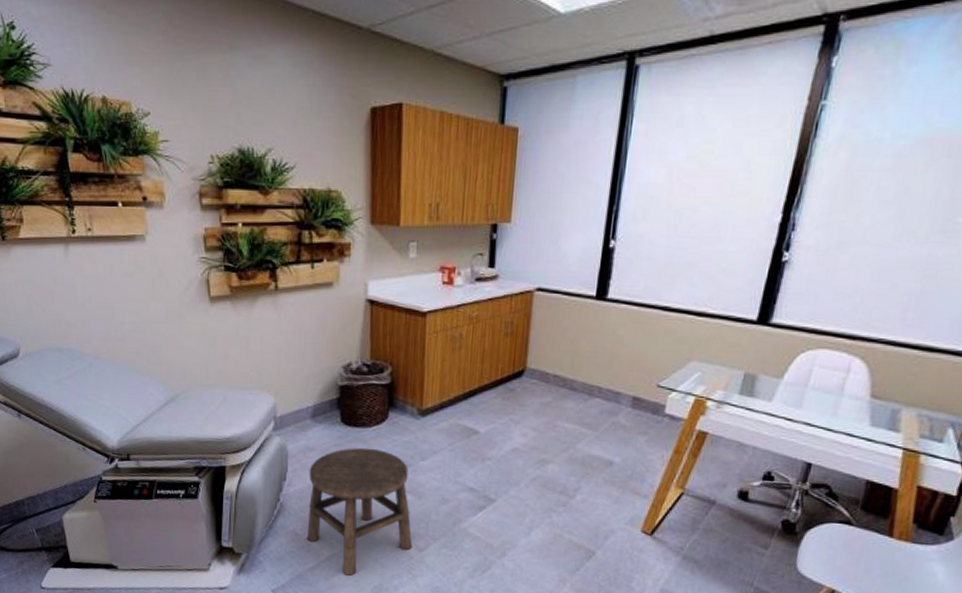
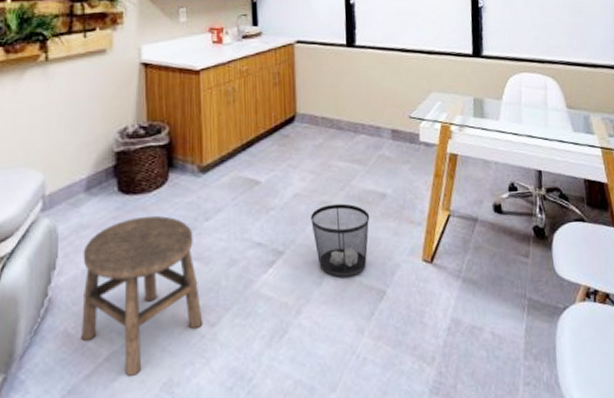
waste bin: none [527,463,591,534] -> present [311,203,370,278]

